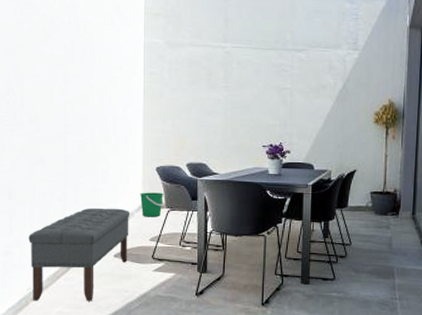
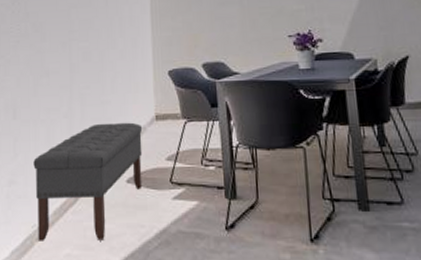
bucket: present [139,192,165,218] -> none [151,100,180,132]

